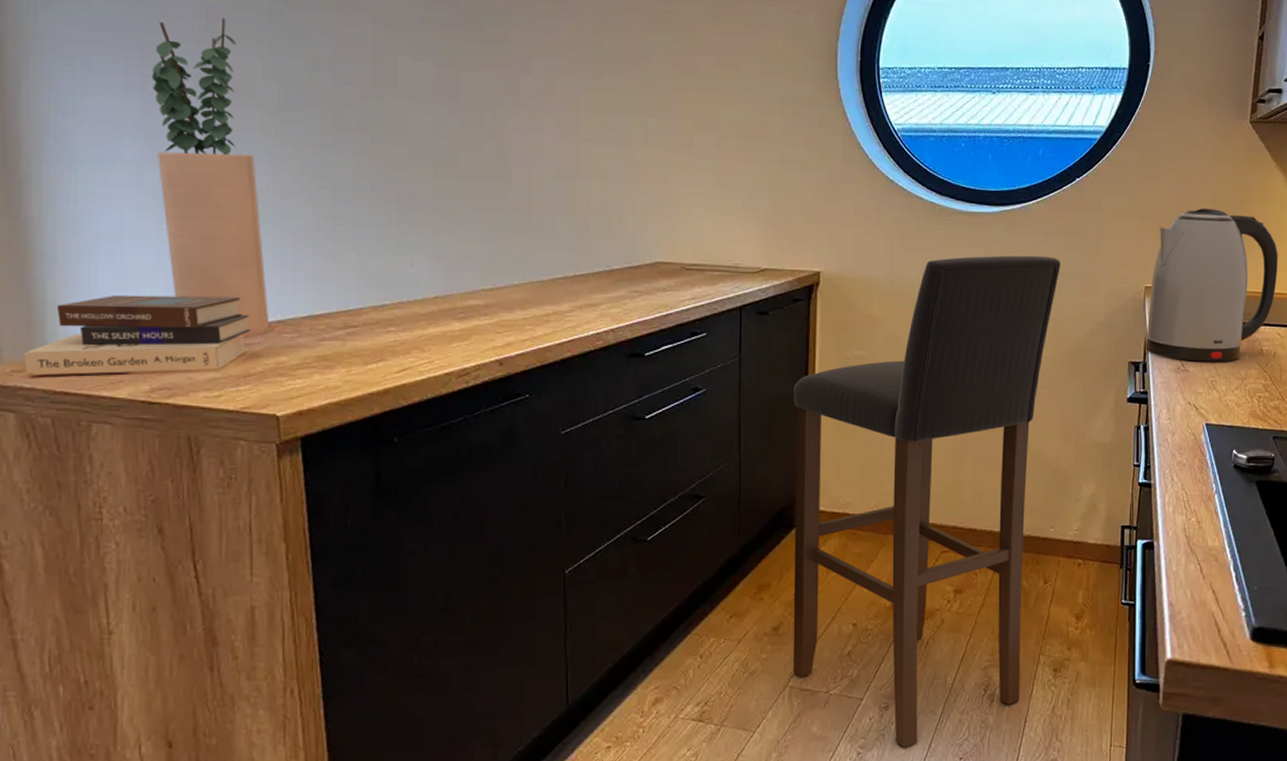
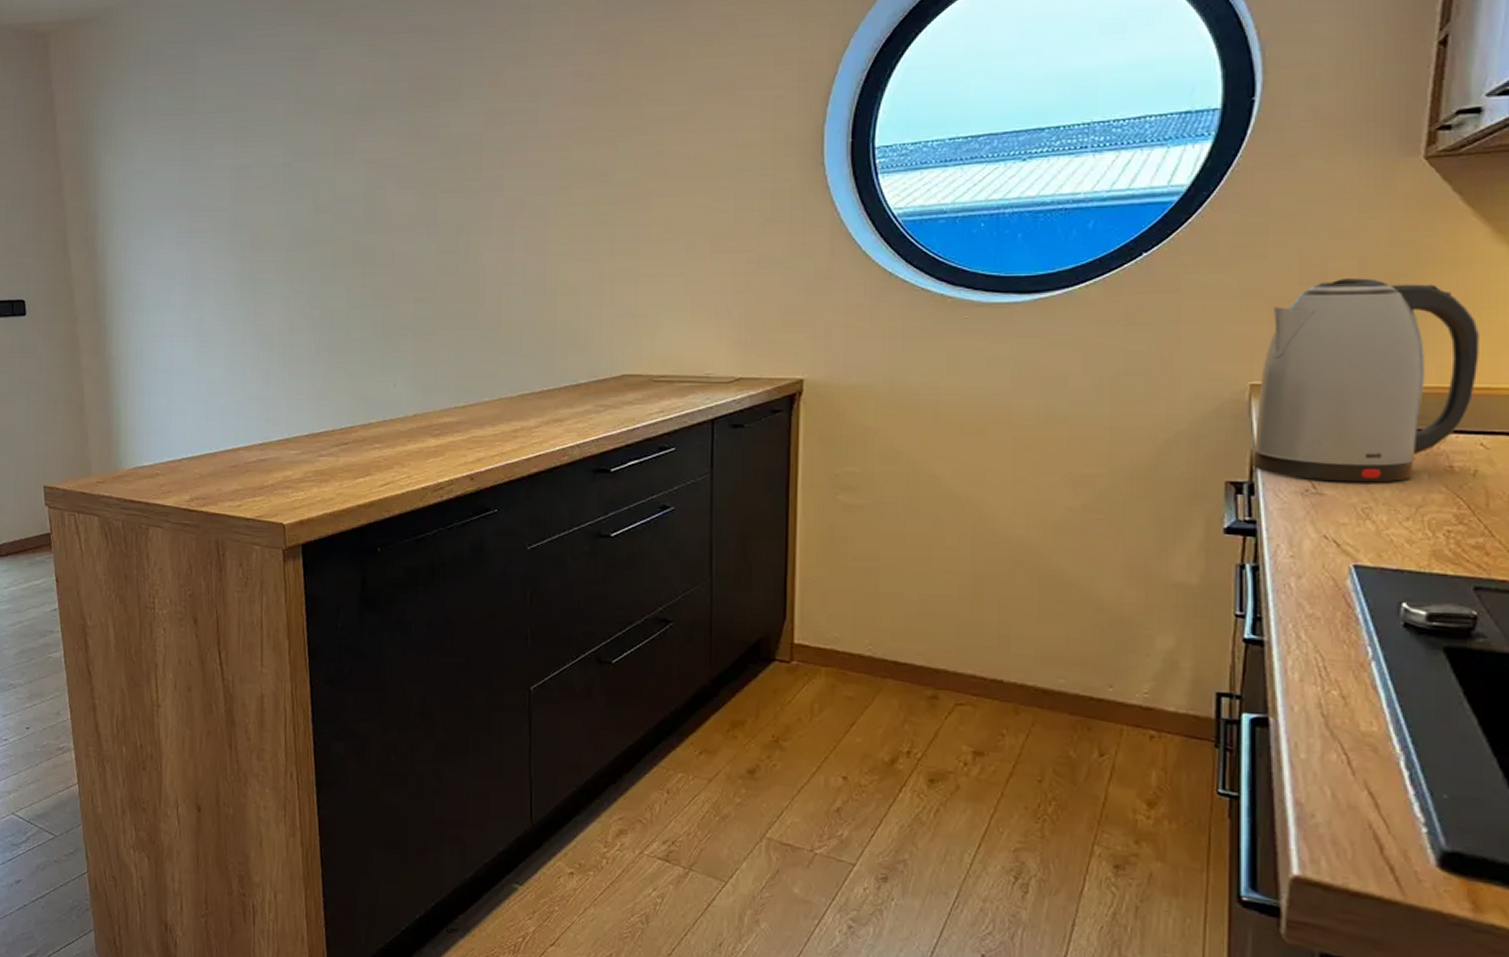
books: present [23,294,251,377] -> none [104,418,265,487]
vase: present [151,18,270,338] -> none [195,175,279,455]
bar stool: present [792,255,1060,749] -> none [770,351,1120,932]

